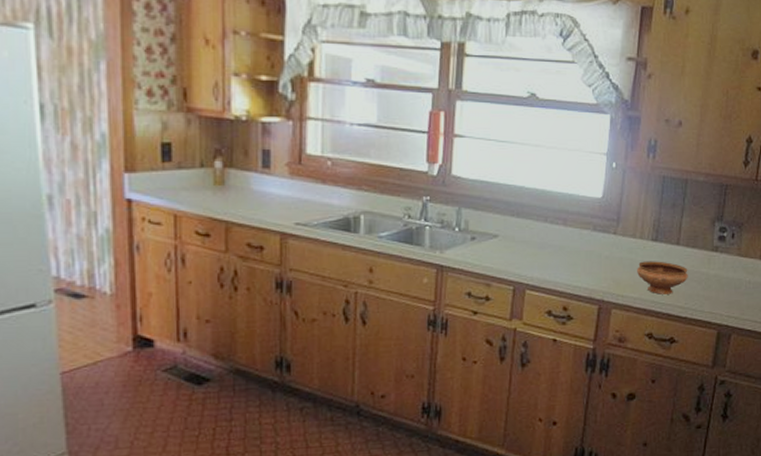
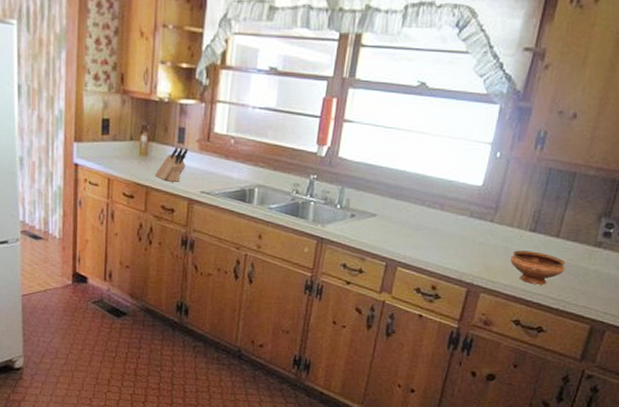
knife block: none [235,173,275,214] -> present [154,148,188,182]

